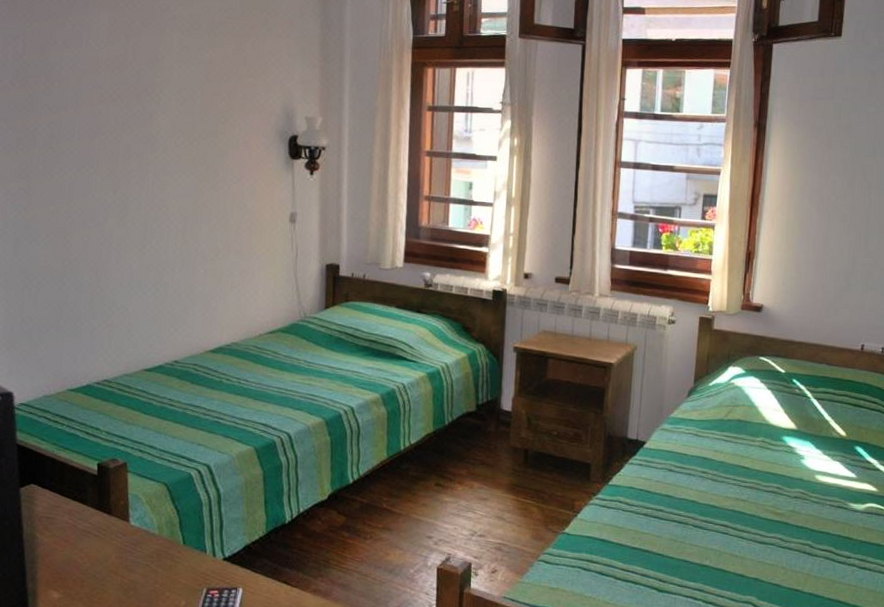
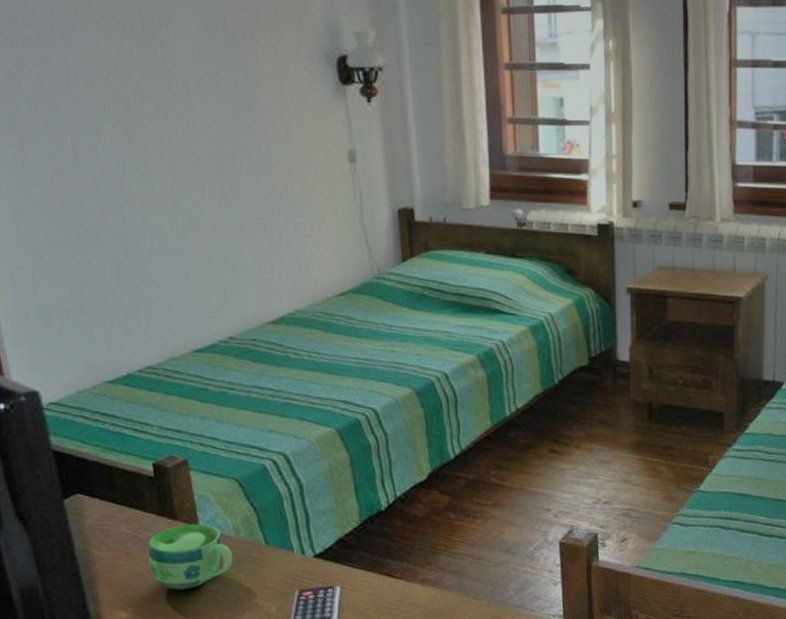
cup: none [83,520,154,578] -> present [148,524,233,590]

